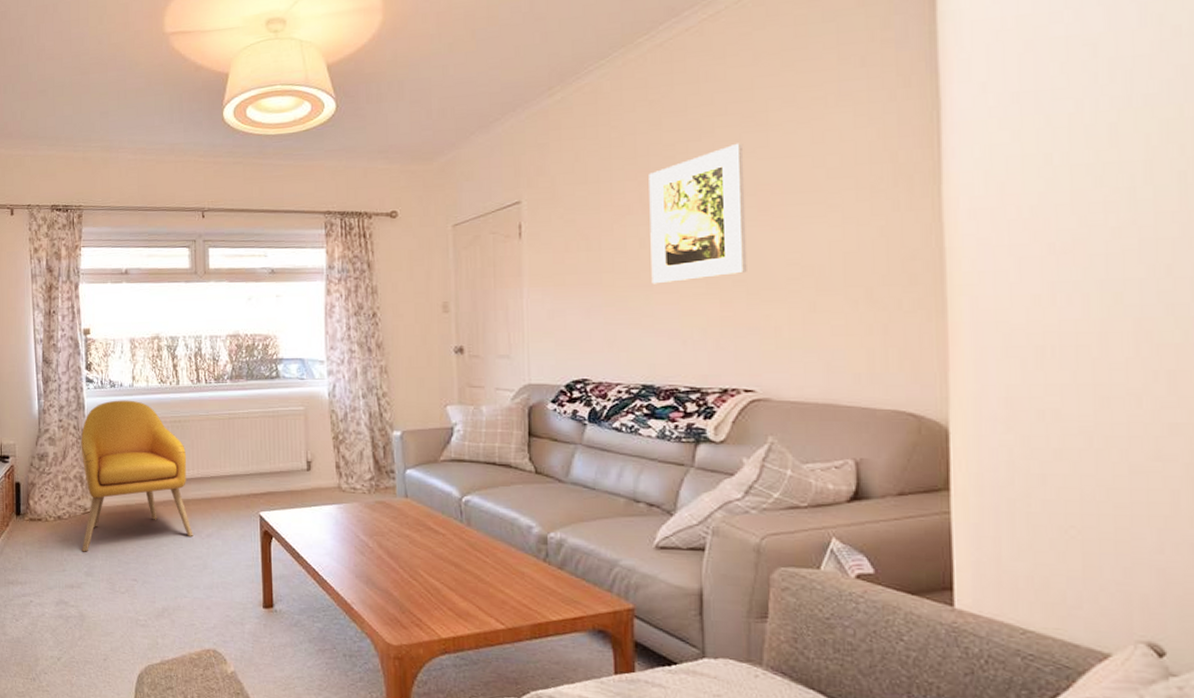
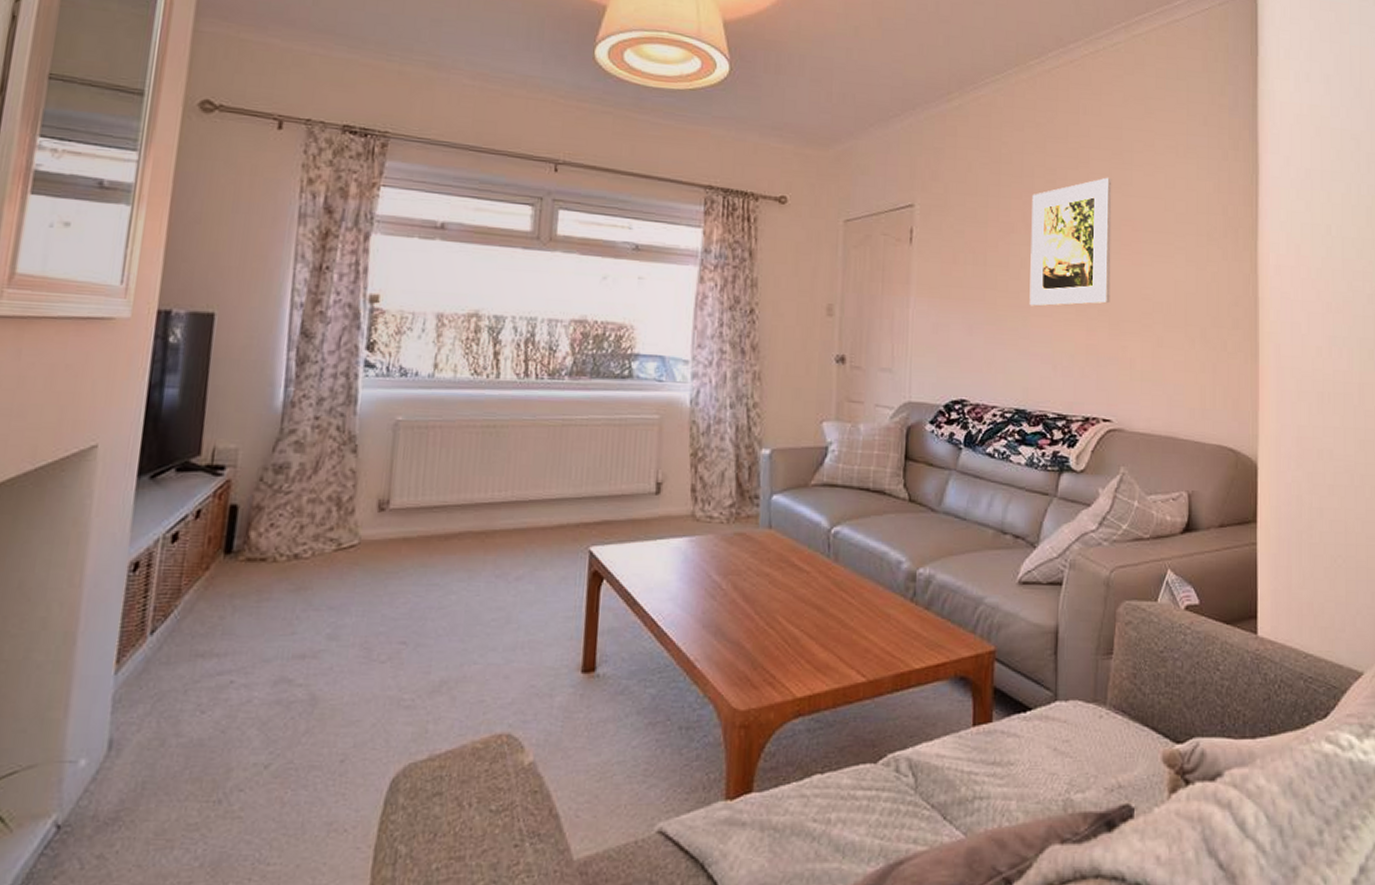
armchair: present [80,400,193,552] -> none [326,394,500,606]

